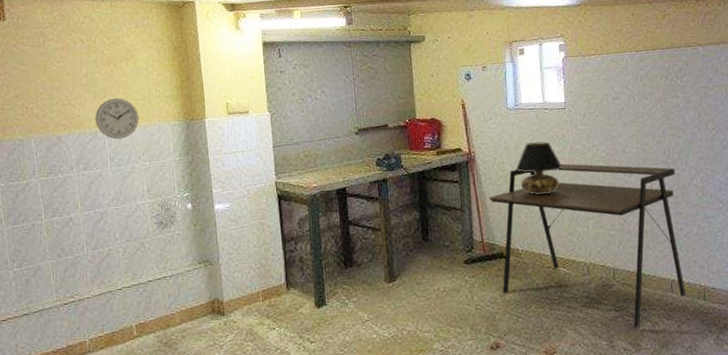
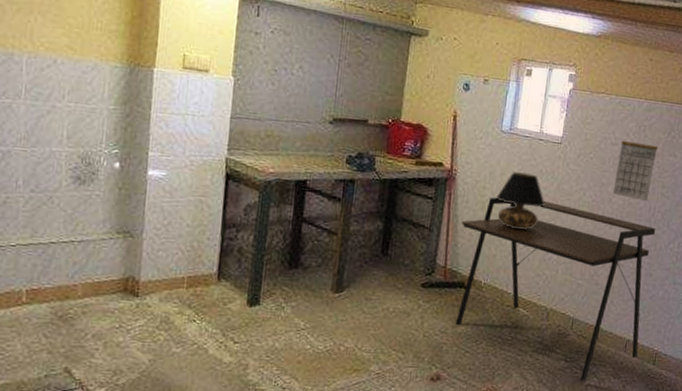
wall clock: present [95,98,139,140] -> none [13,17,71,70]
calendar: none [622,90,661,146] -> present [613,140,658,202]

